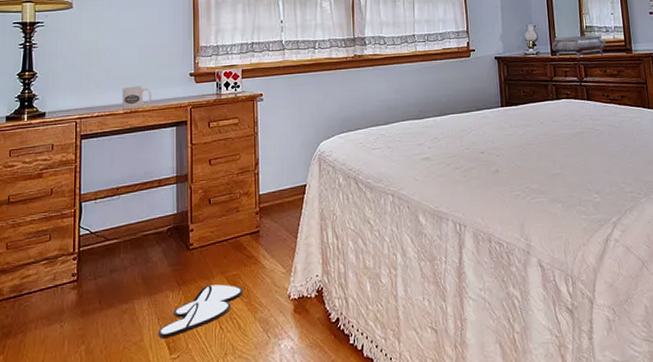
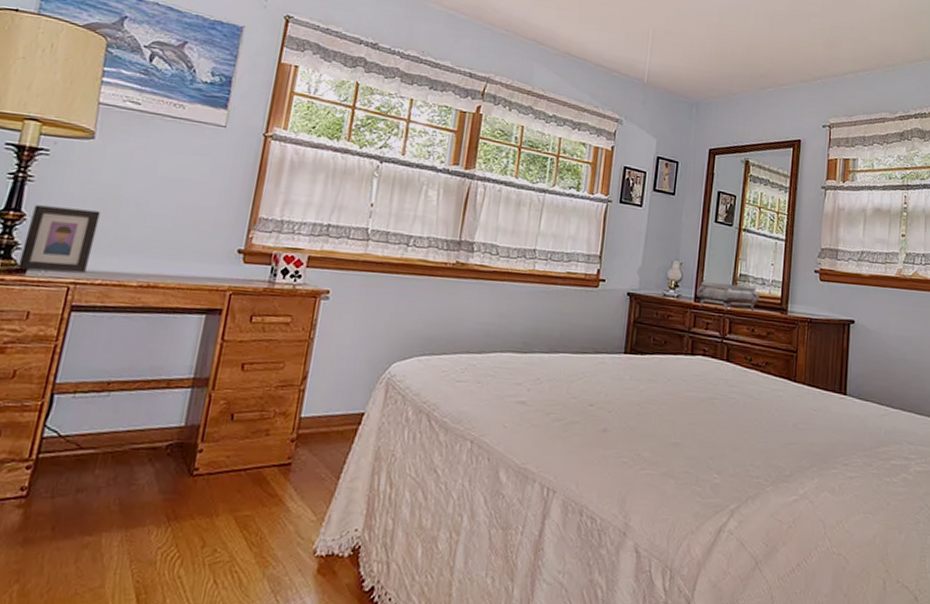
picture frame: none [39,61,88,114] -> present [18,205,101,274]
mug: present [122,86,151,110] -> none [136,252,182,285]
slippers: present [158,284,243,339] -> none [126,525,255,588]

